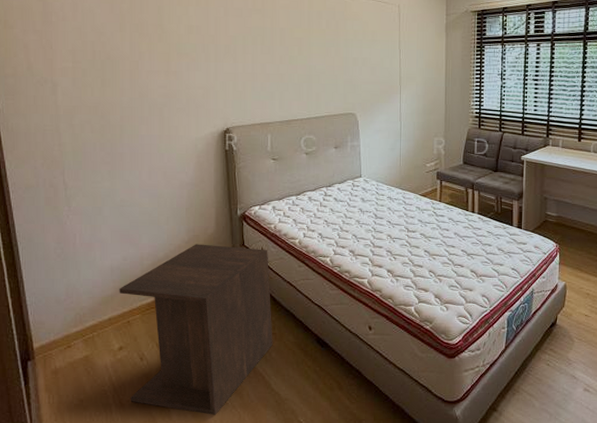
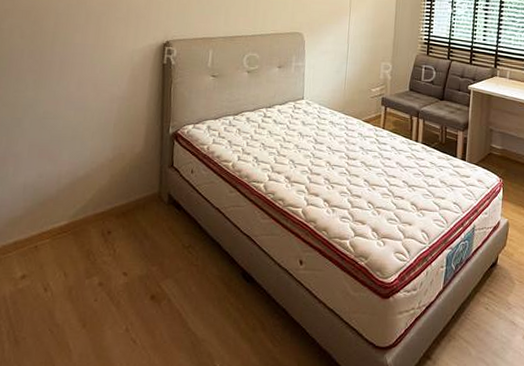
nightstand: present [119,244,273,415] -> none [27,163,199,357]

